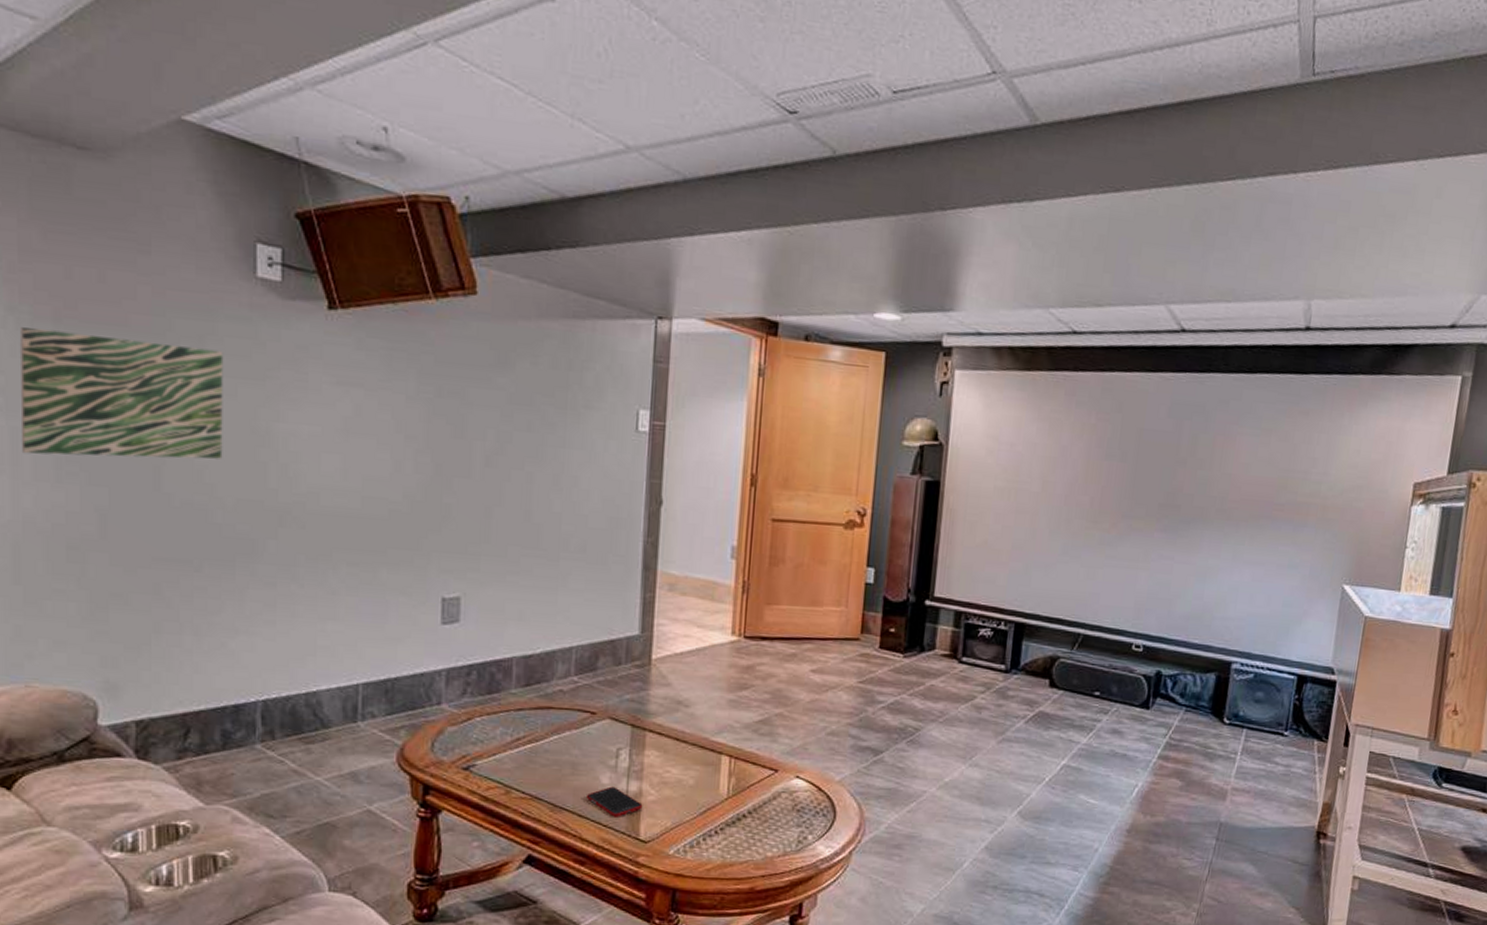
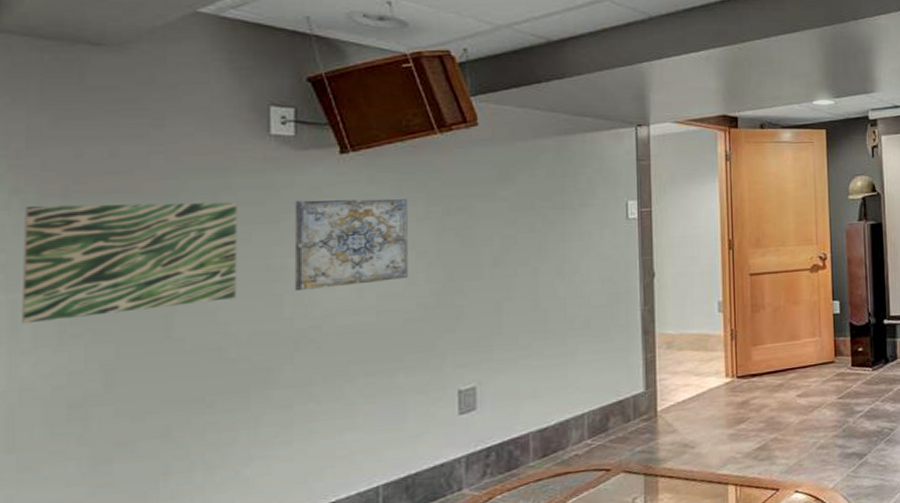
wall art: none [279,358,398,464] -> present [294,198,408,292]

